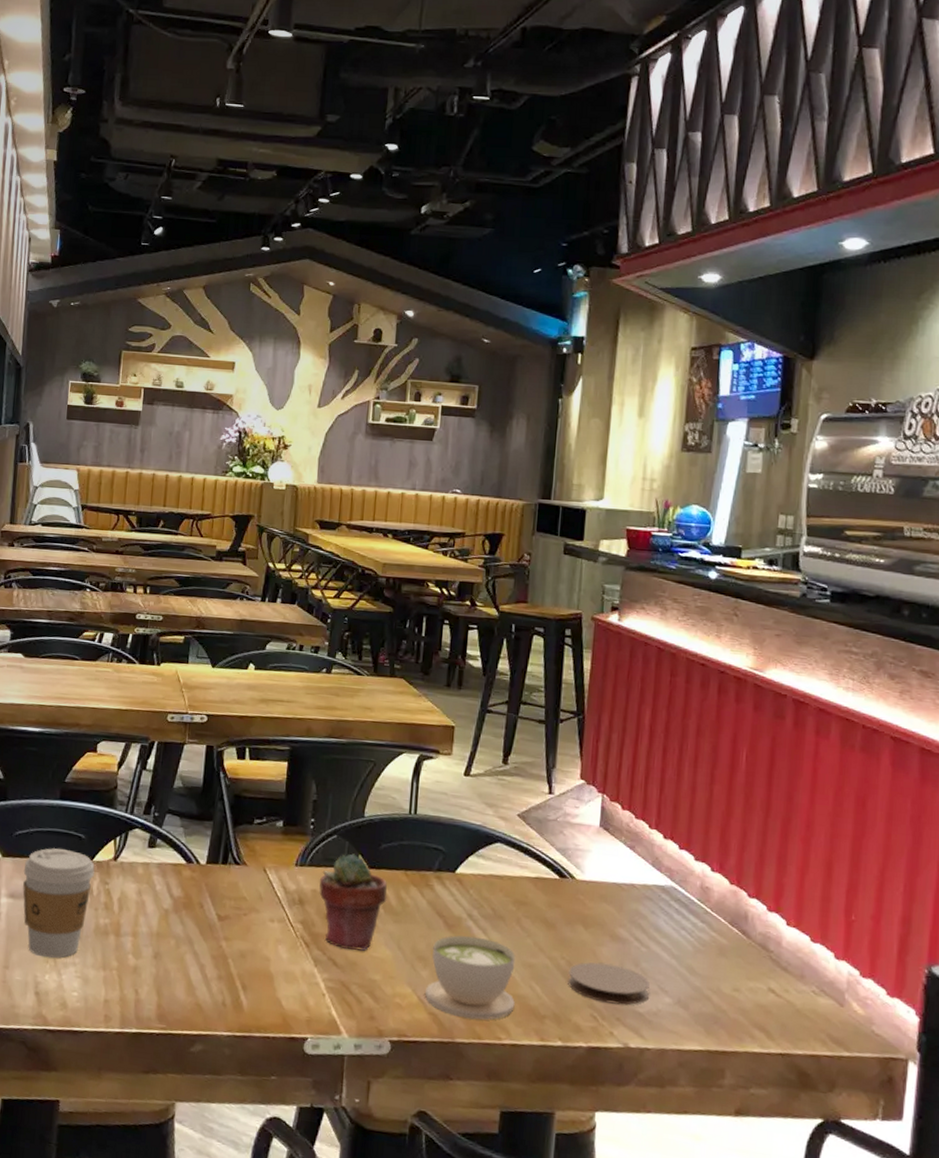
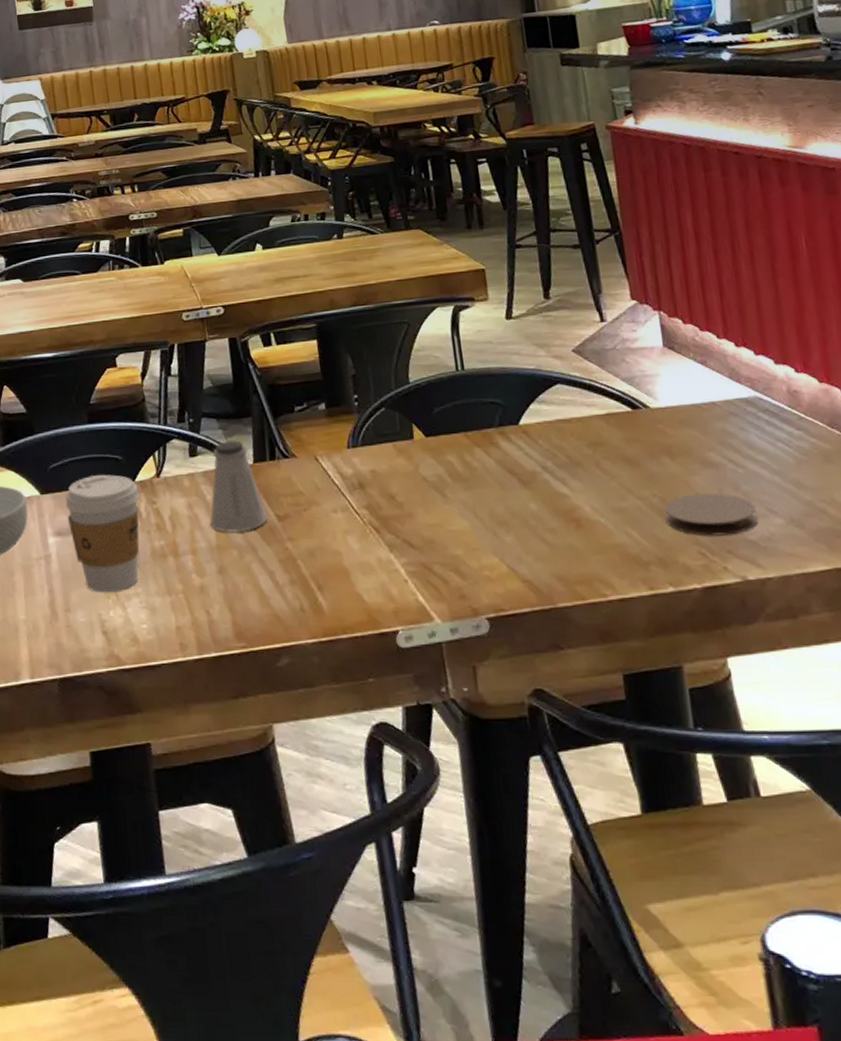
saltshaker: none [155,838,209,925] -> present [210,439,267,533]
potted succulent: present [319,853,388,951] -> none [375,424,452,529]
coffee cup: present [424,935,516,1020] -> none [511,489,614,580]

